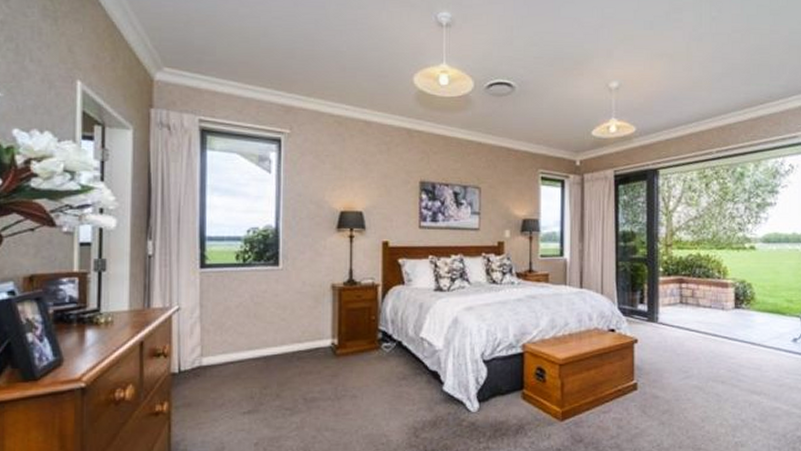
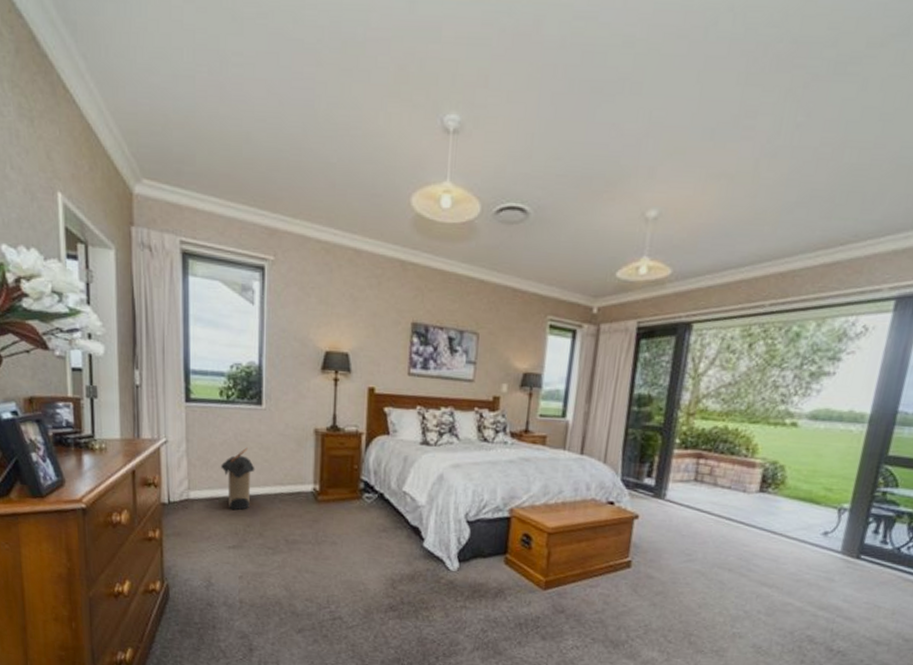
laundry hamper: none [236,308,272,373] -> present [221,447,255,511]

